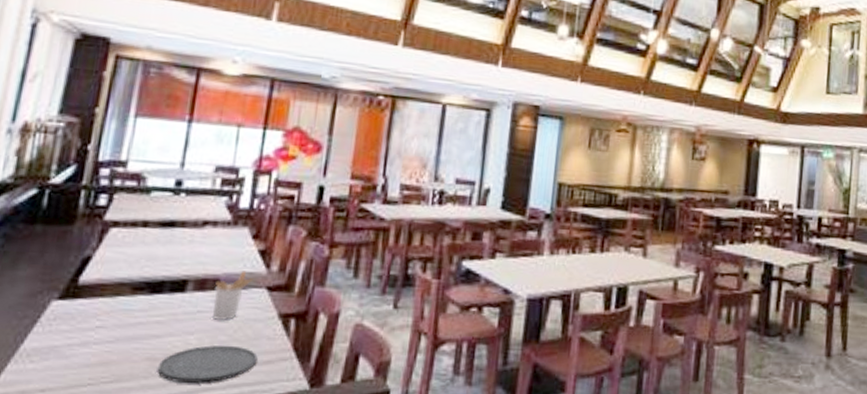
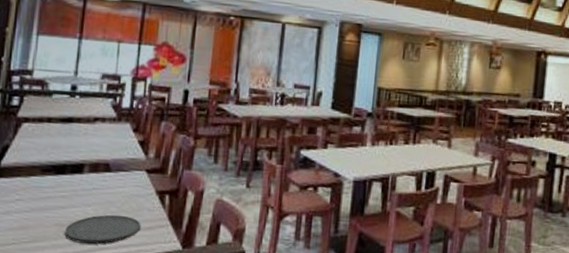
utensil holder: present [212,271,254,322] -> none [104,157,136,197]

